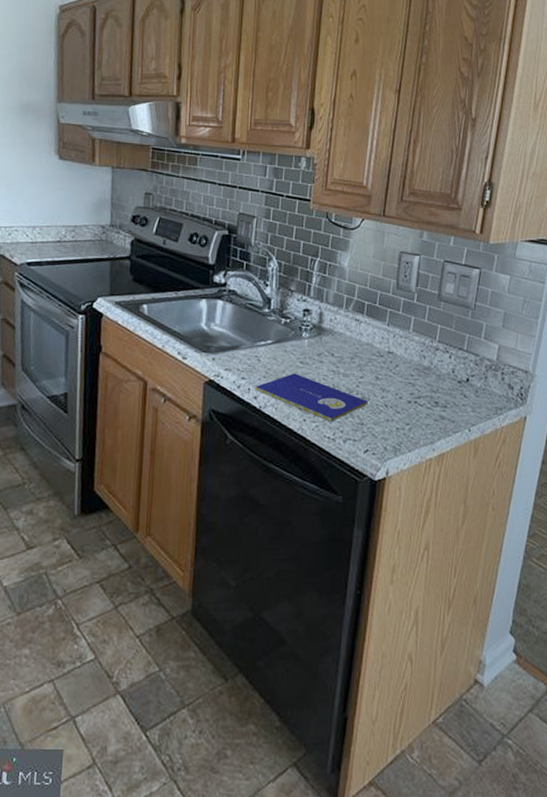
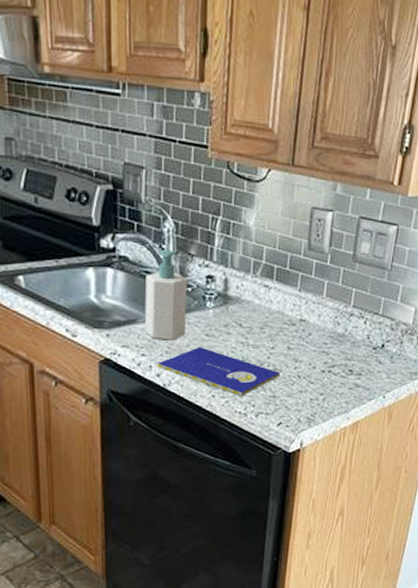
soap bottle: none [246,286,286,366] -> present [144,250,187,340]

